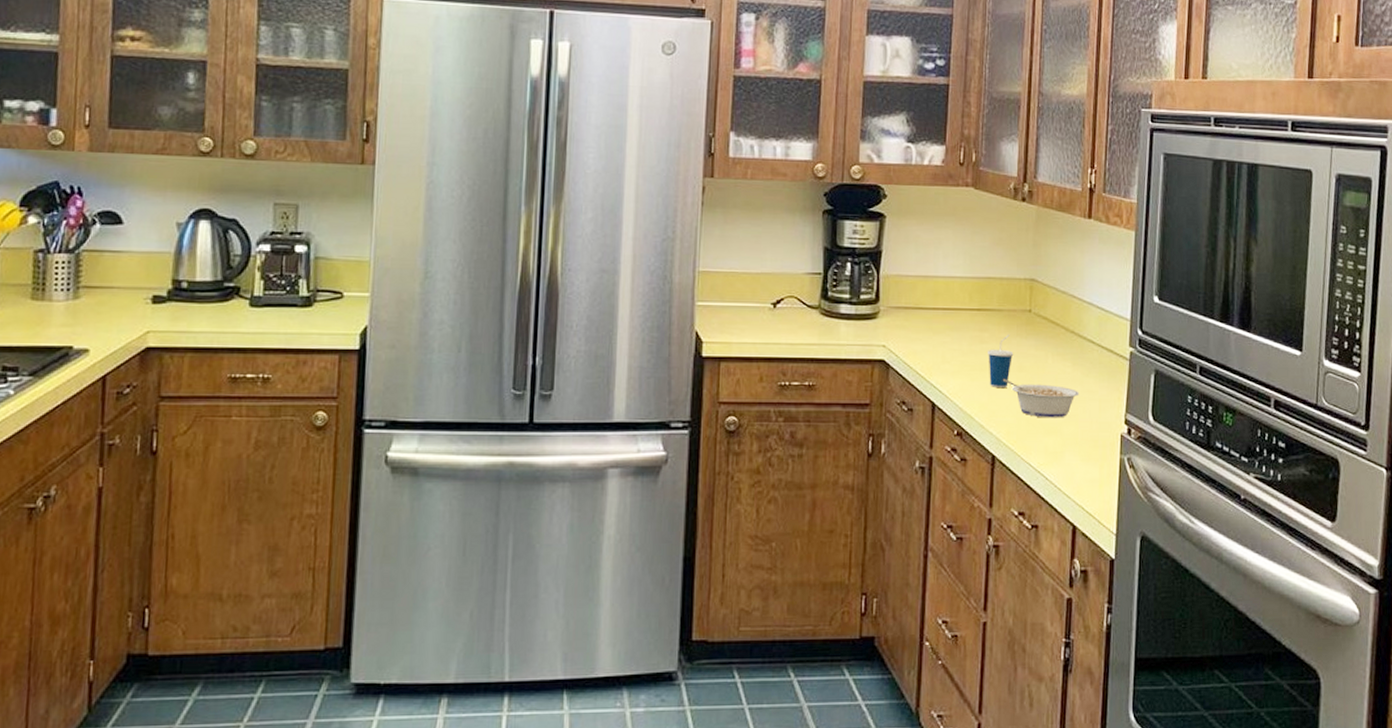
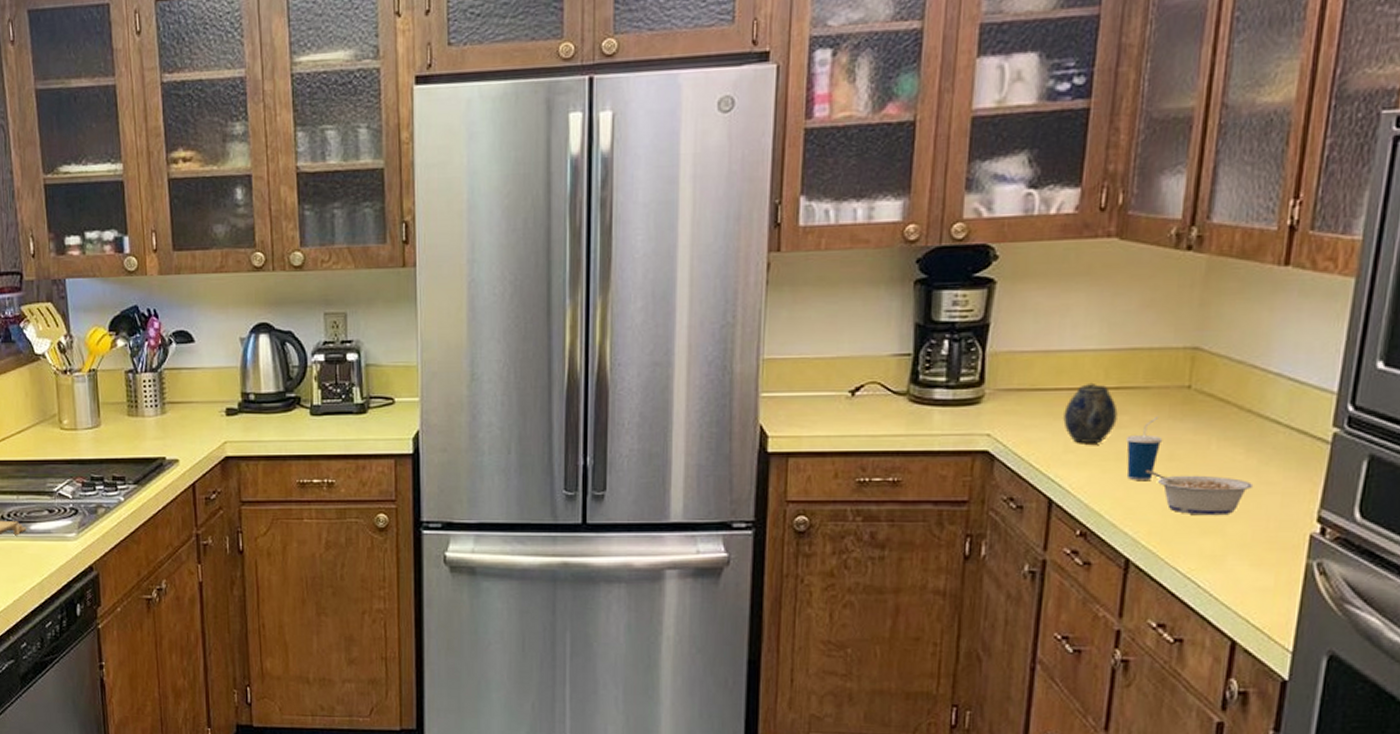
teapot: none [941,304,980,355] -> present [1063,382,1118,443]

